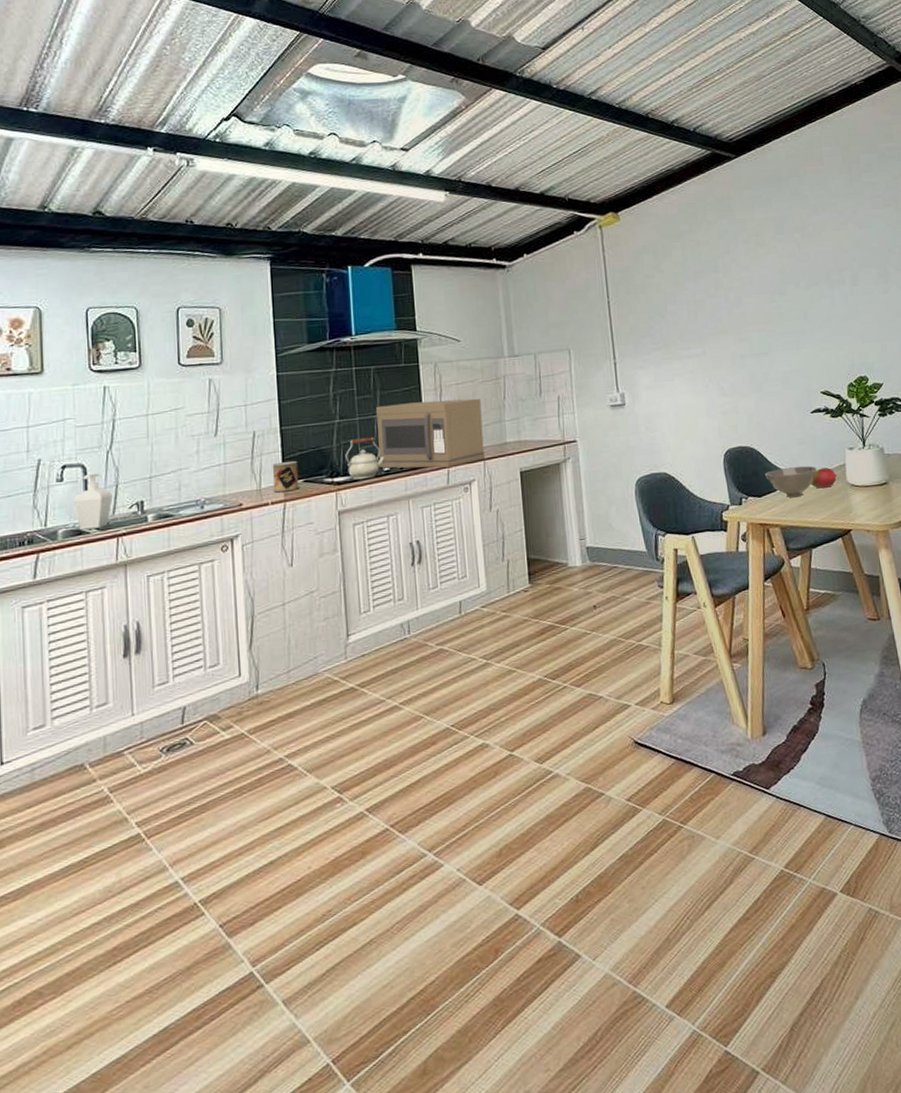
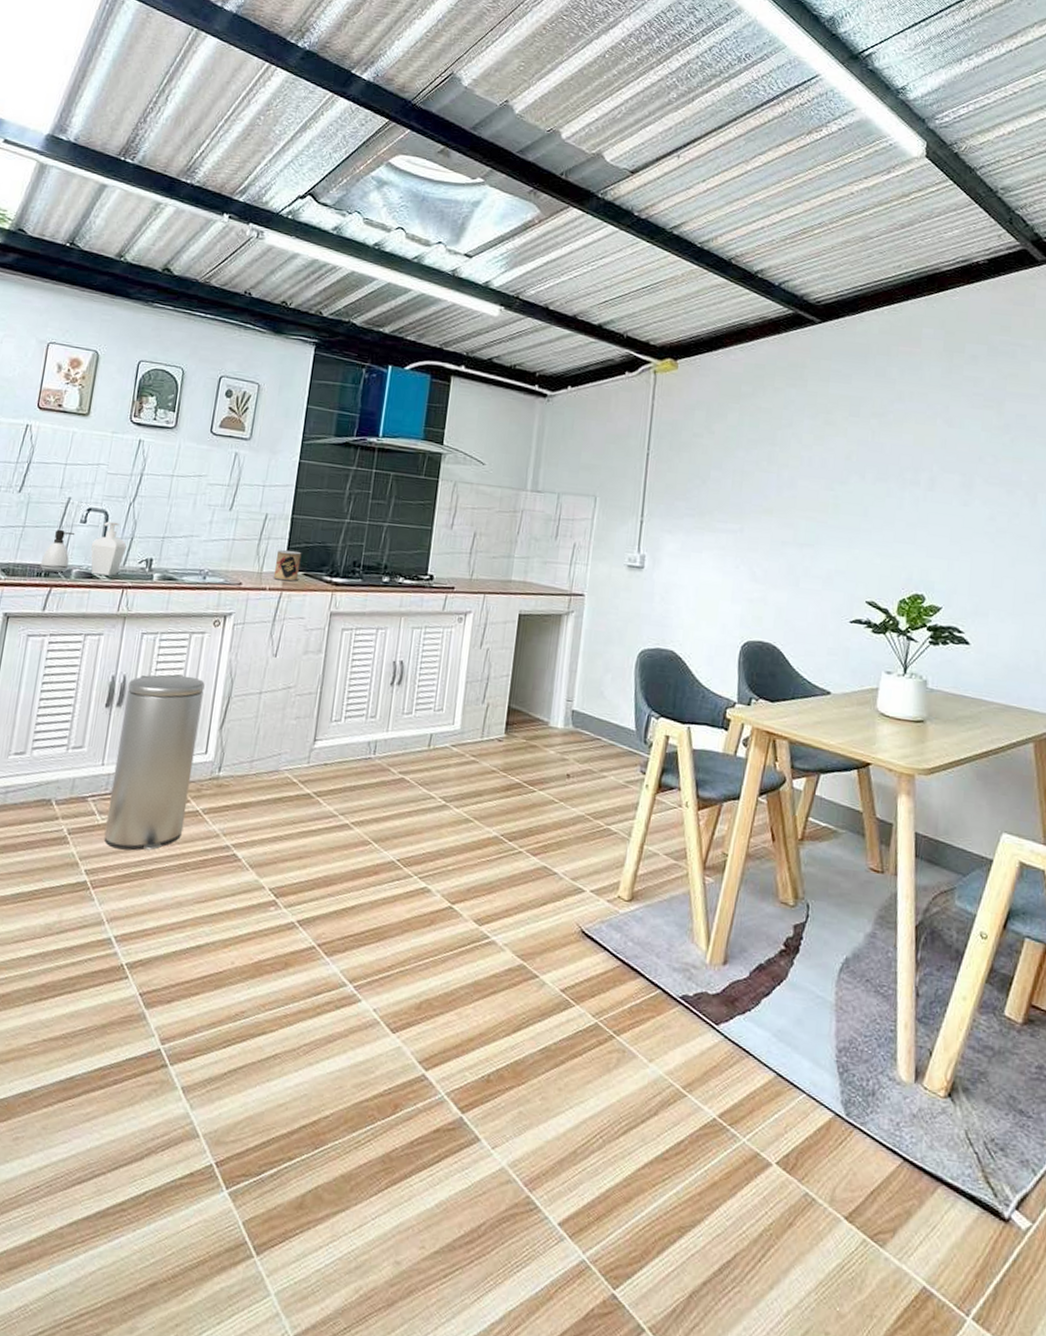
soap dispenser: none [20,493,54,540] -> present [40,529,75,573]
pedal bin: none [143,606,232,793] -> present [104,674,205,851]
kettle: present [345,436,385,481] -> none [347,542,387,587]
microwave: present [376,398,485,469] -> none [378,514,493,594]
bowl: present [765,466,817,498] -> none [783,675,844,712]
fruit: present [811,467,838,489] -> none [834,686,867,710]

